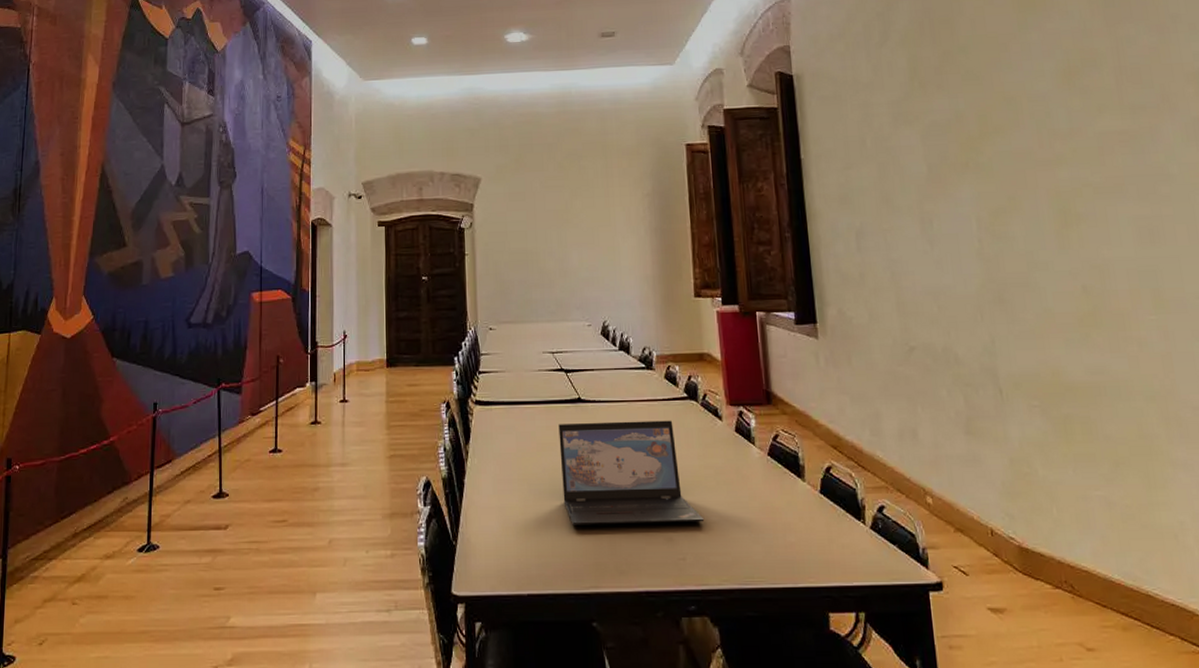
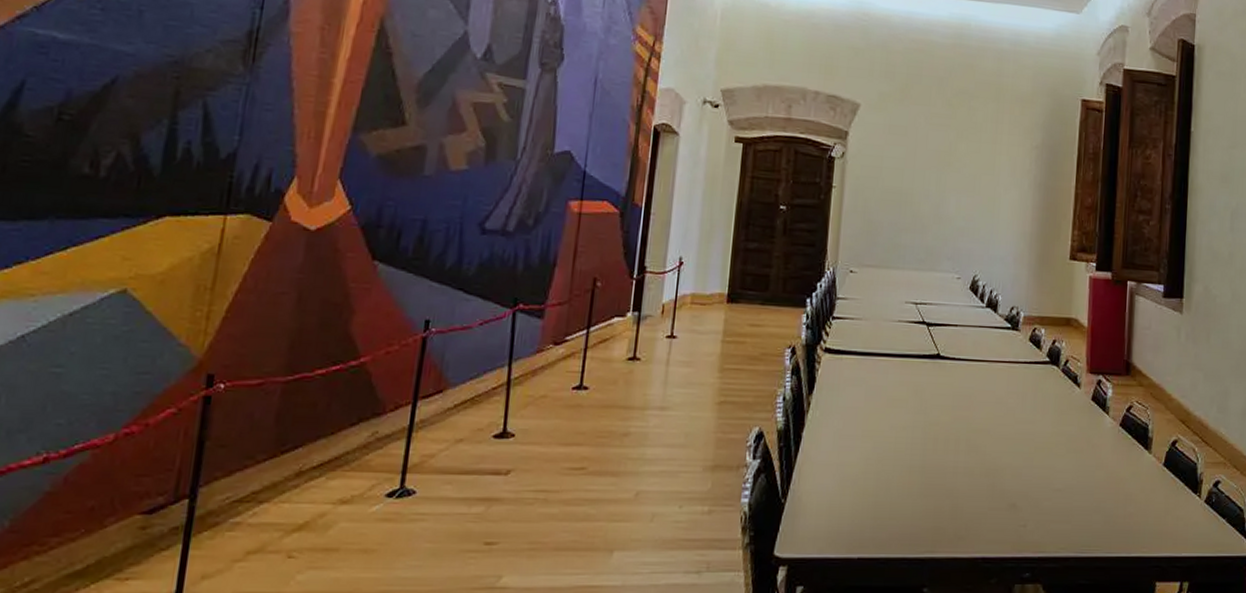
laptop: present [558,420,705,525] -> none [908,380,1050,489]

